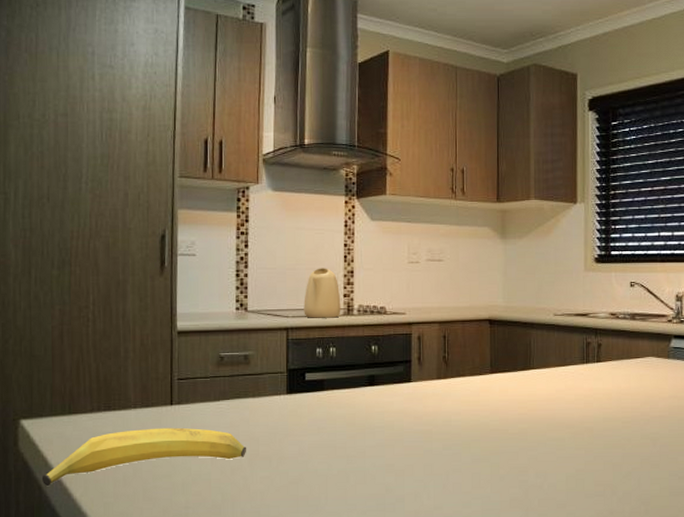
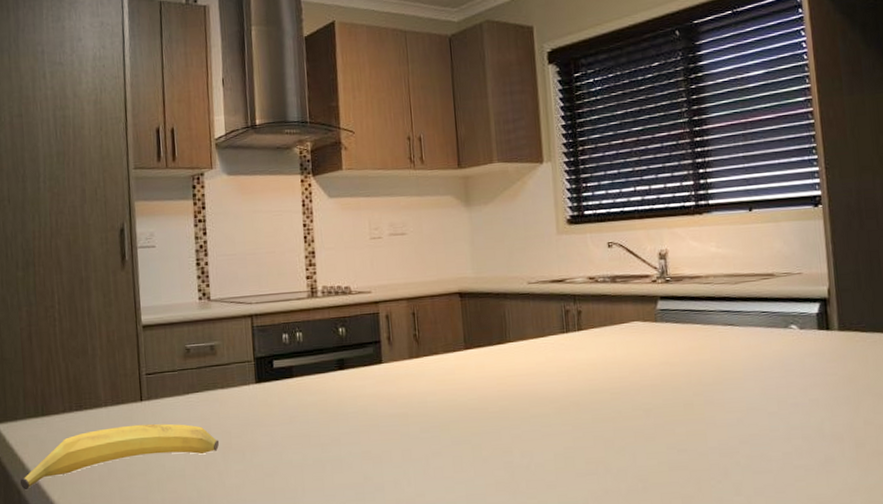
kettle: present [304,268,341,318] -> none [266,250,305,304]

